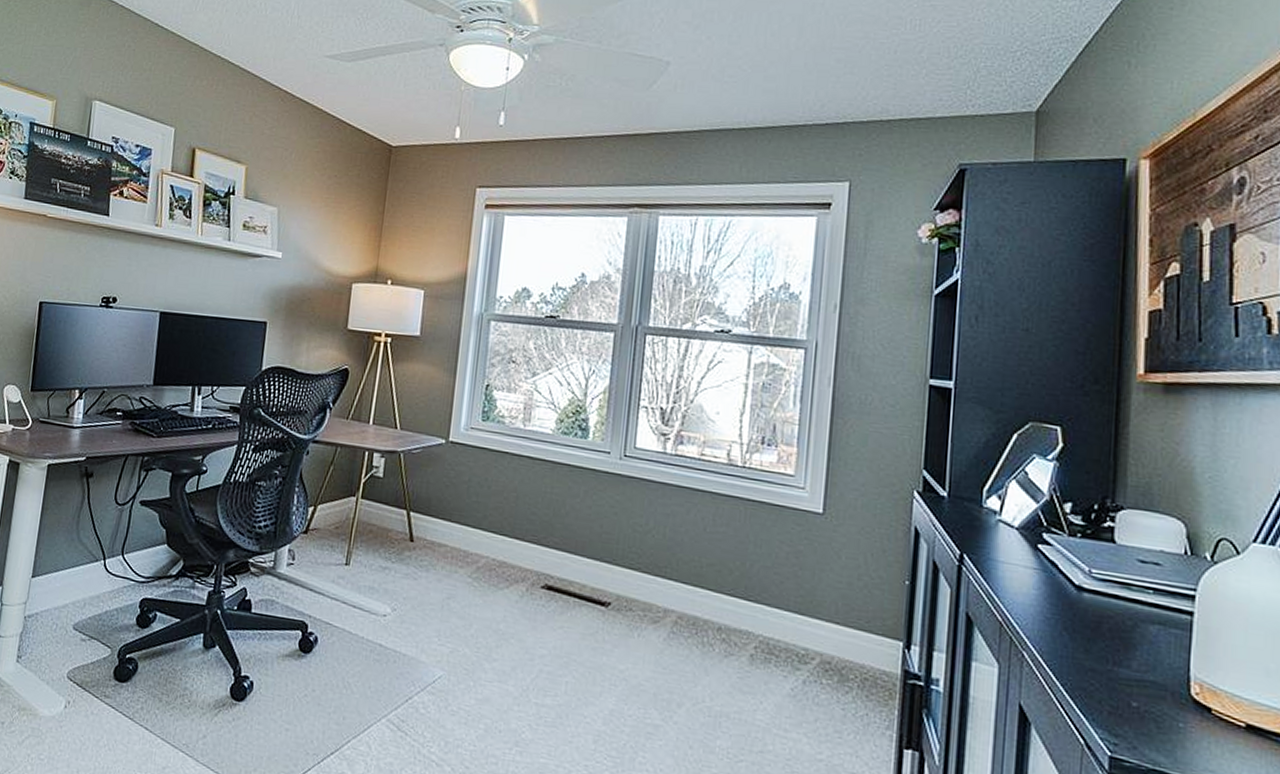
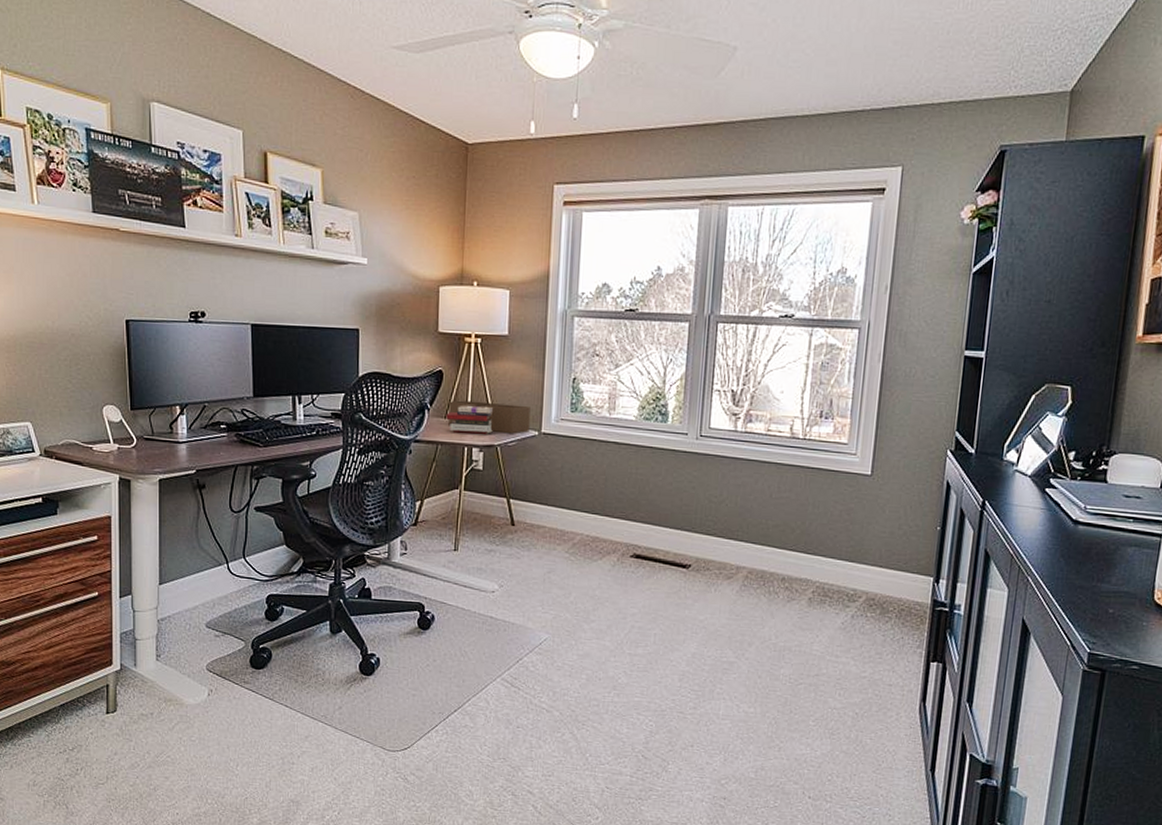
books: none [348,406,400,439] -> present [446,405,494,434]
desk organizer: none [350,401,439,441] -> present [448,400,530,434]

